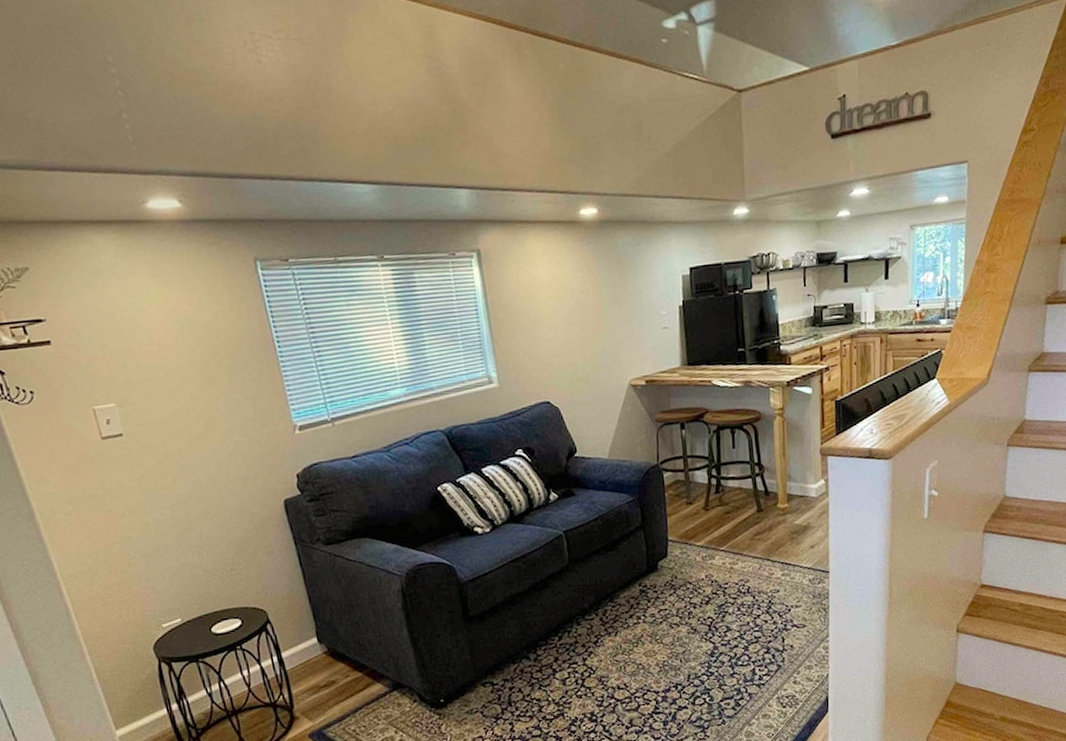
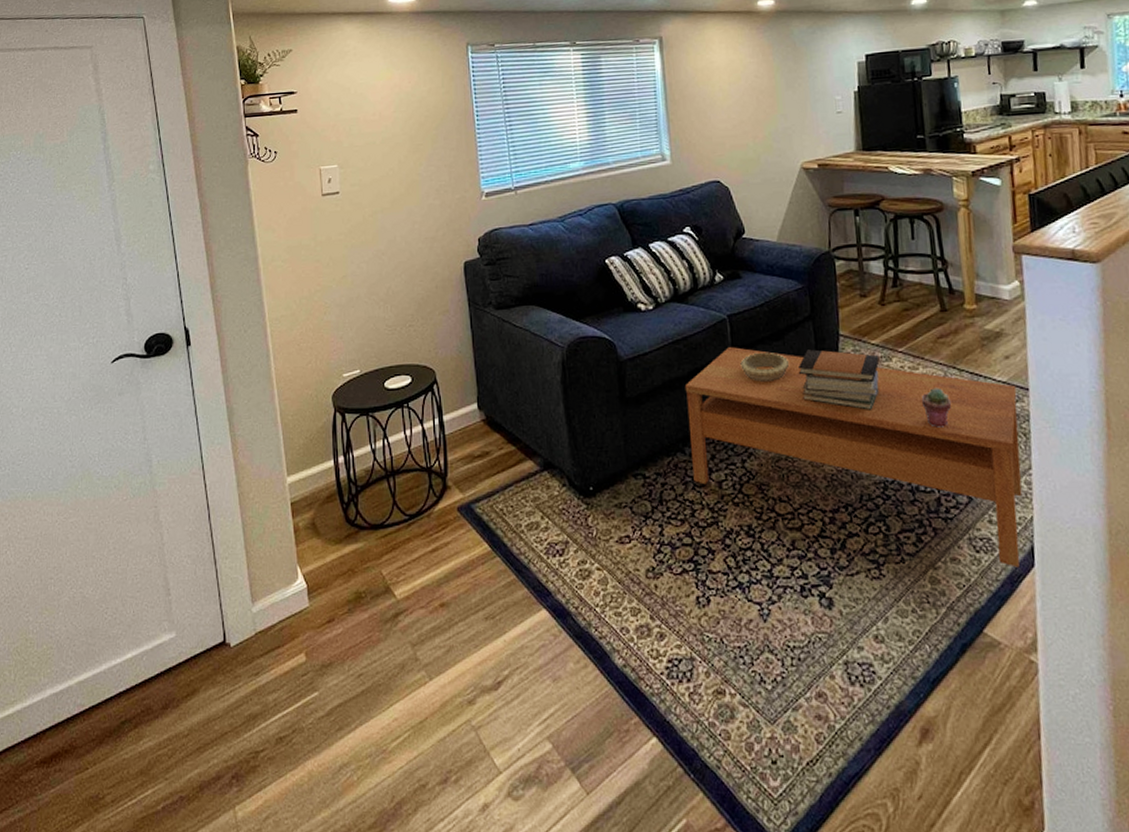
coffee table: none [526,560,821,715] -> present [684,347,1022,568]
decorative bowl: none [578,562,623,589] -> present [740,353,789,382]
book stack: none [631,555,704,604] -> present [798,349,880,410]
potted succulent: none [740,578,766,612] -> present [921,388,952,428]

